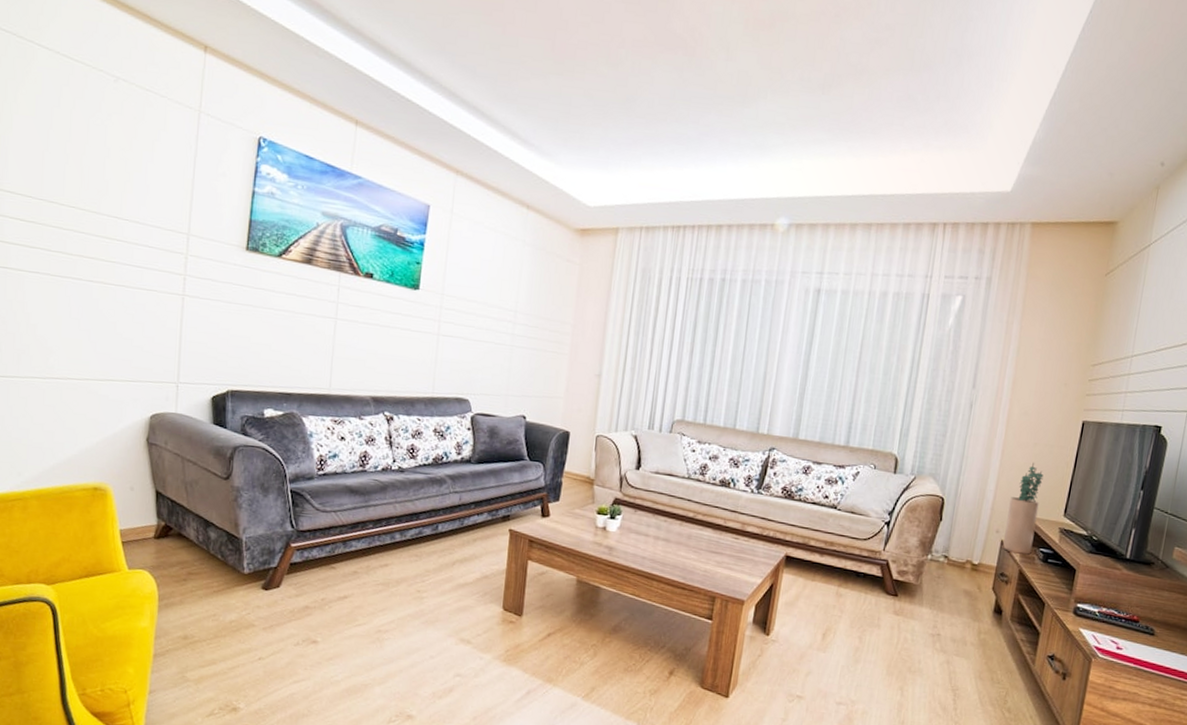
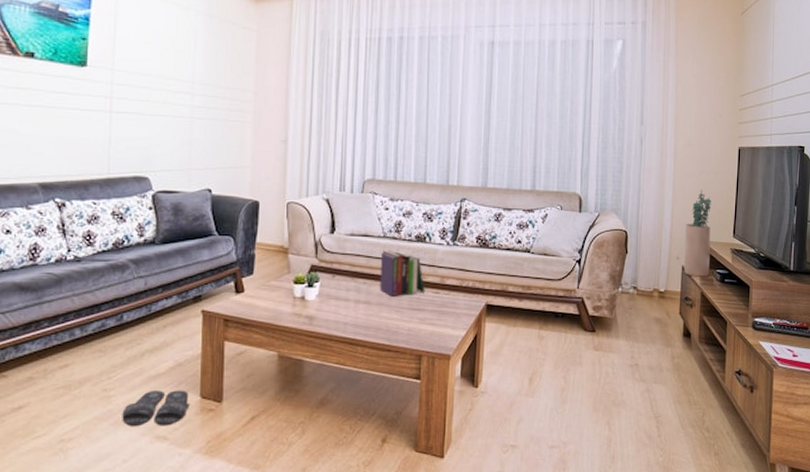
slippers: none [432,597,494,631] -> present [122,390,191,426]
books: none [679,491,725,538] -> present [379,250,425,297]

